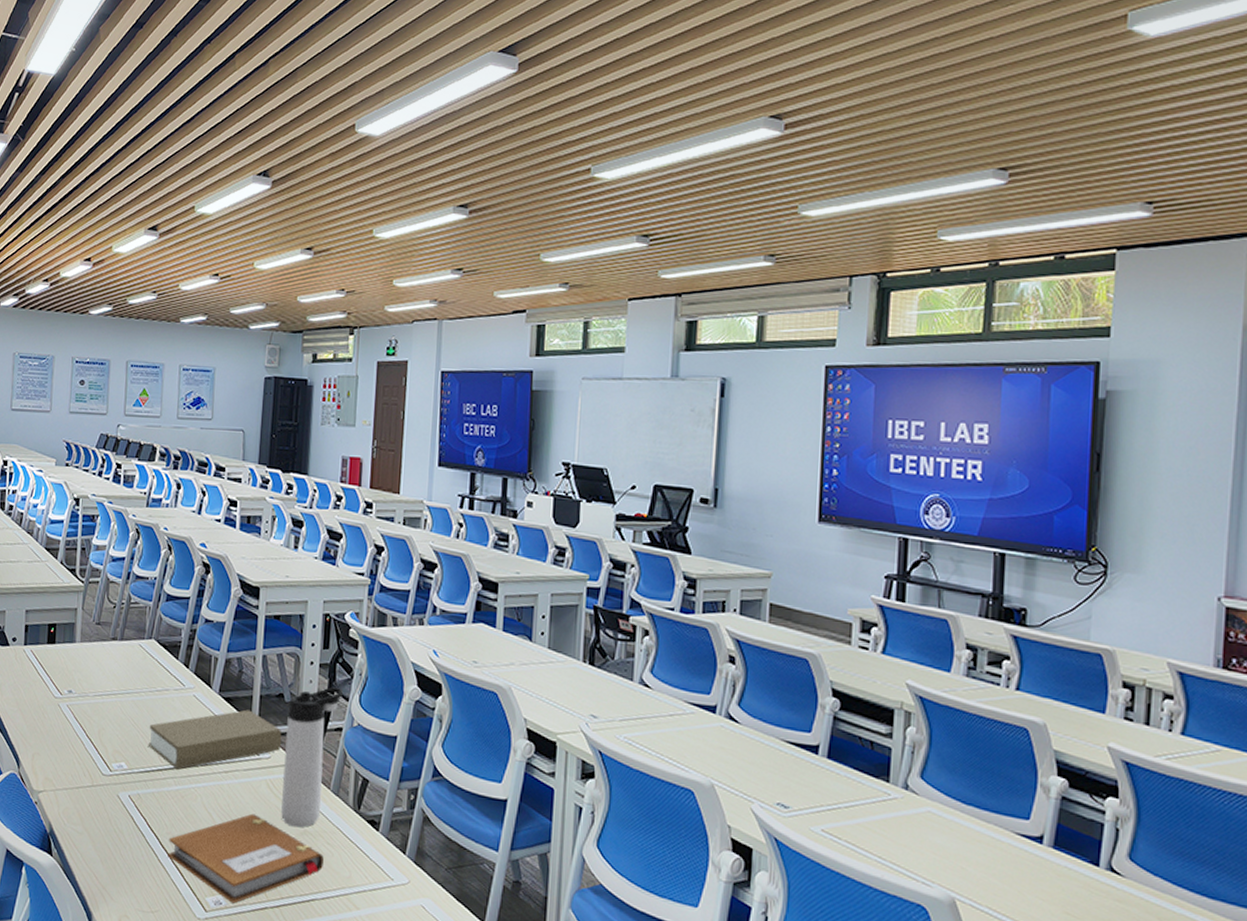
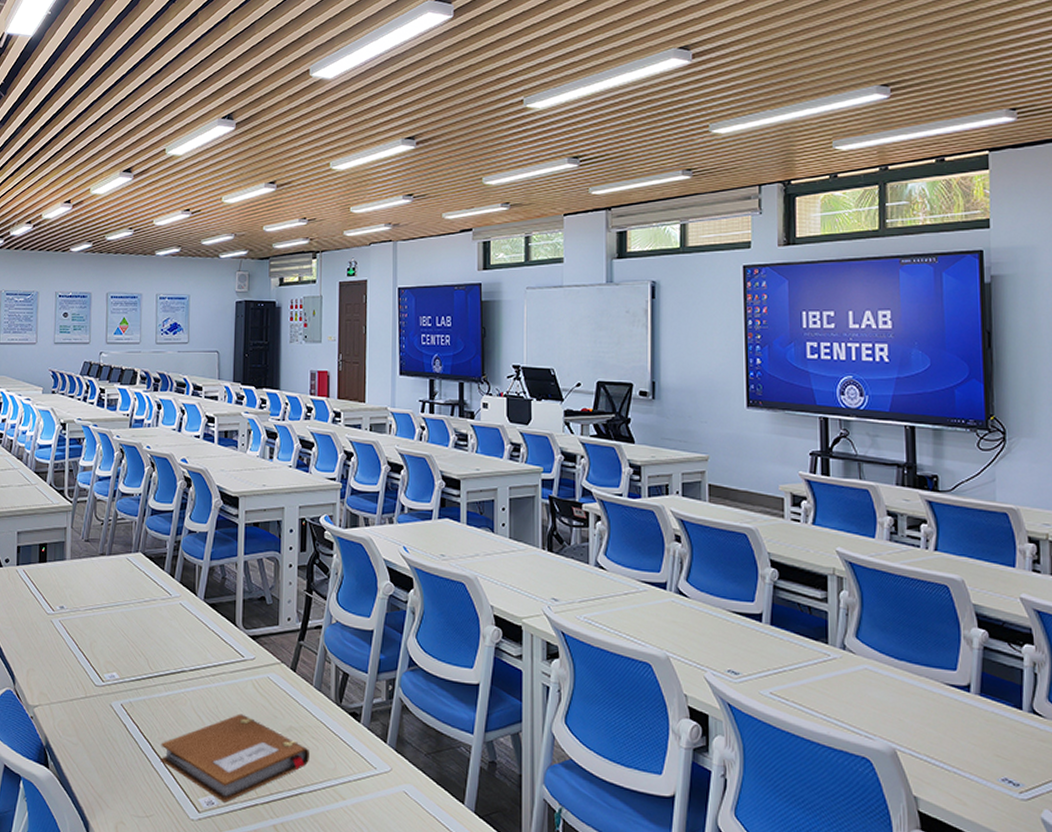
book: present [149,709,282,770] -> none [138,614,265,676]
thermos bottle: present [281,687,343,828] -> none [267,587,320,724]

